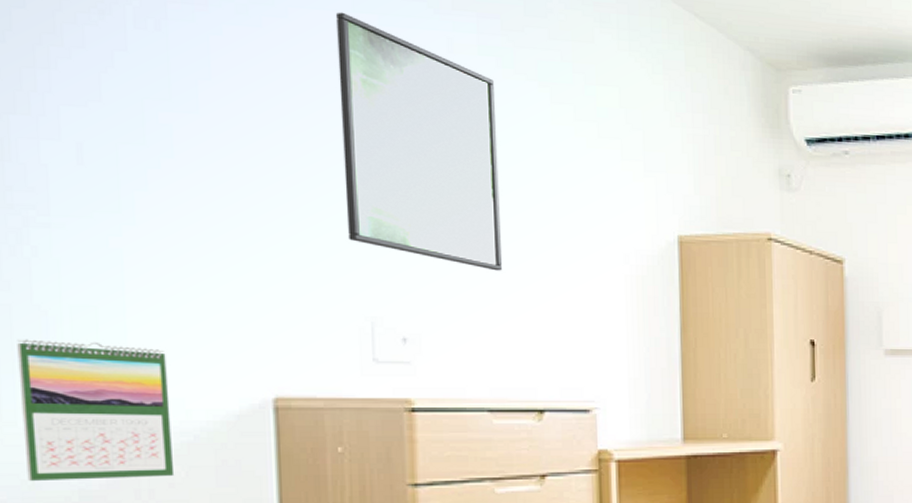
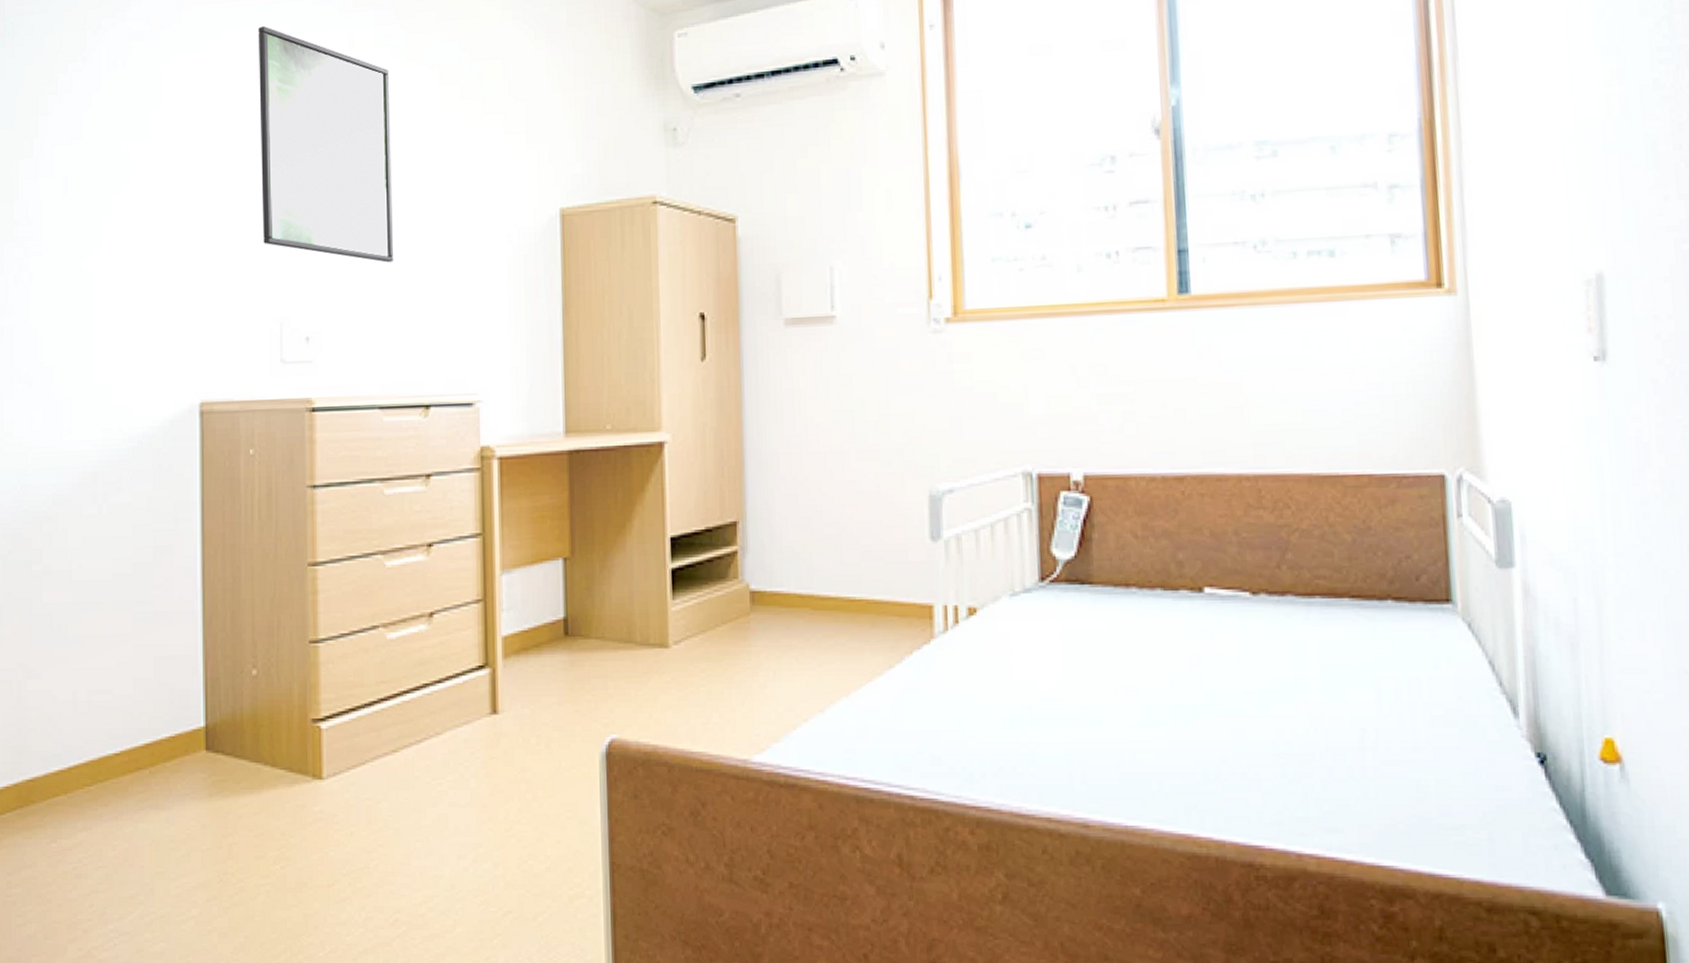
calendar: present [17,339,175,481] -> none [16,356,122,486]

